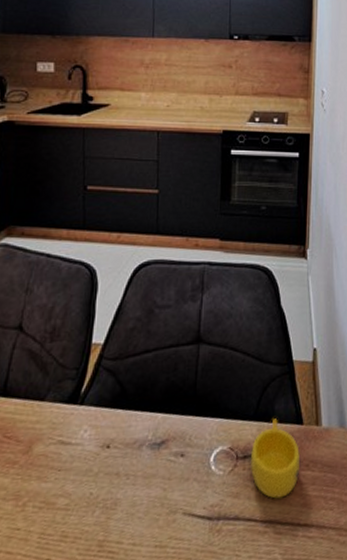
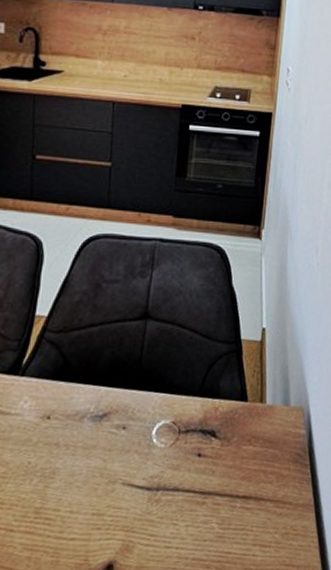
cup: present [250,418,301,499] -> none [192,395,243,472]

